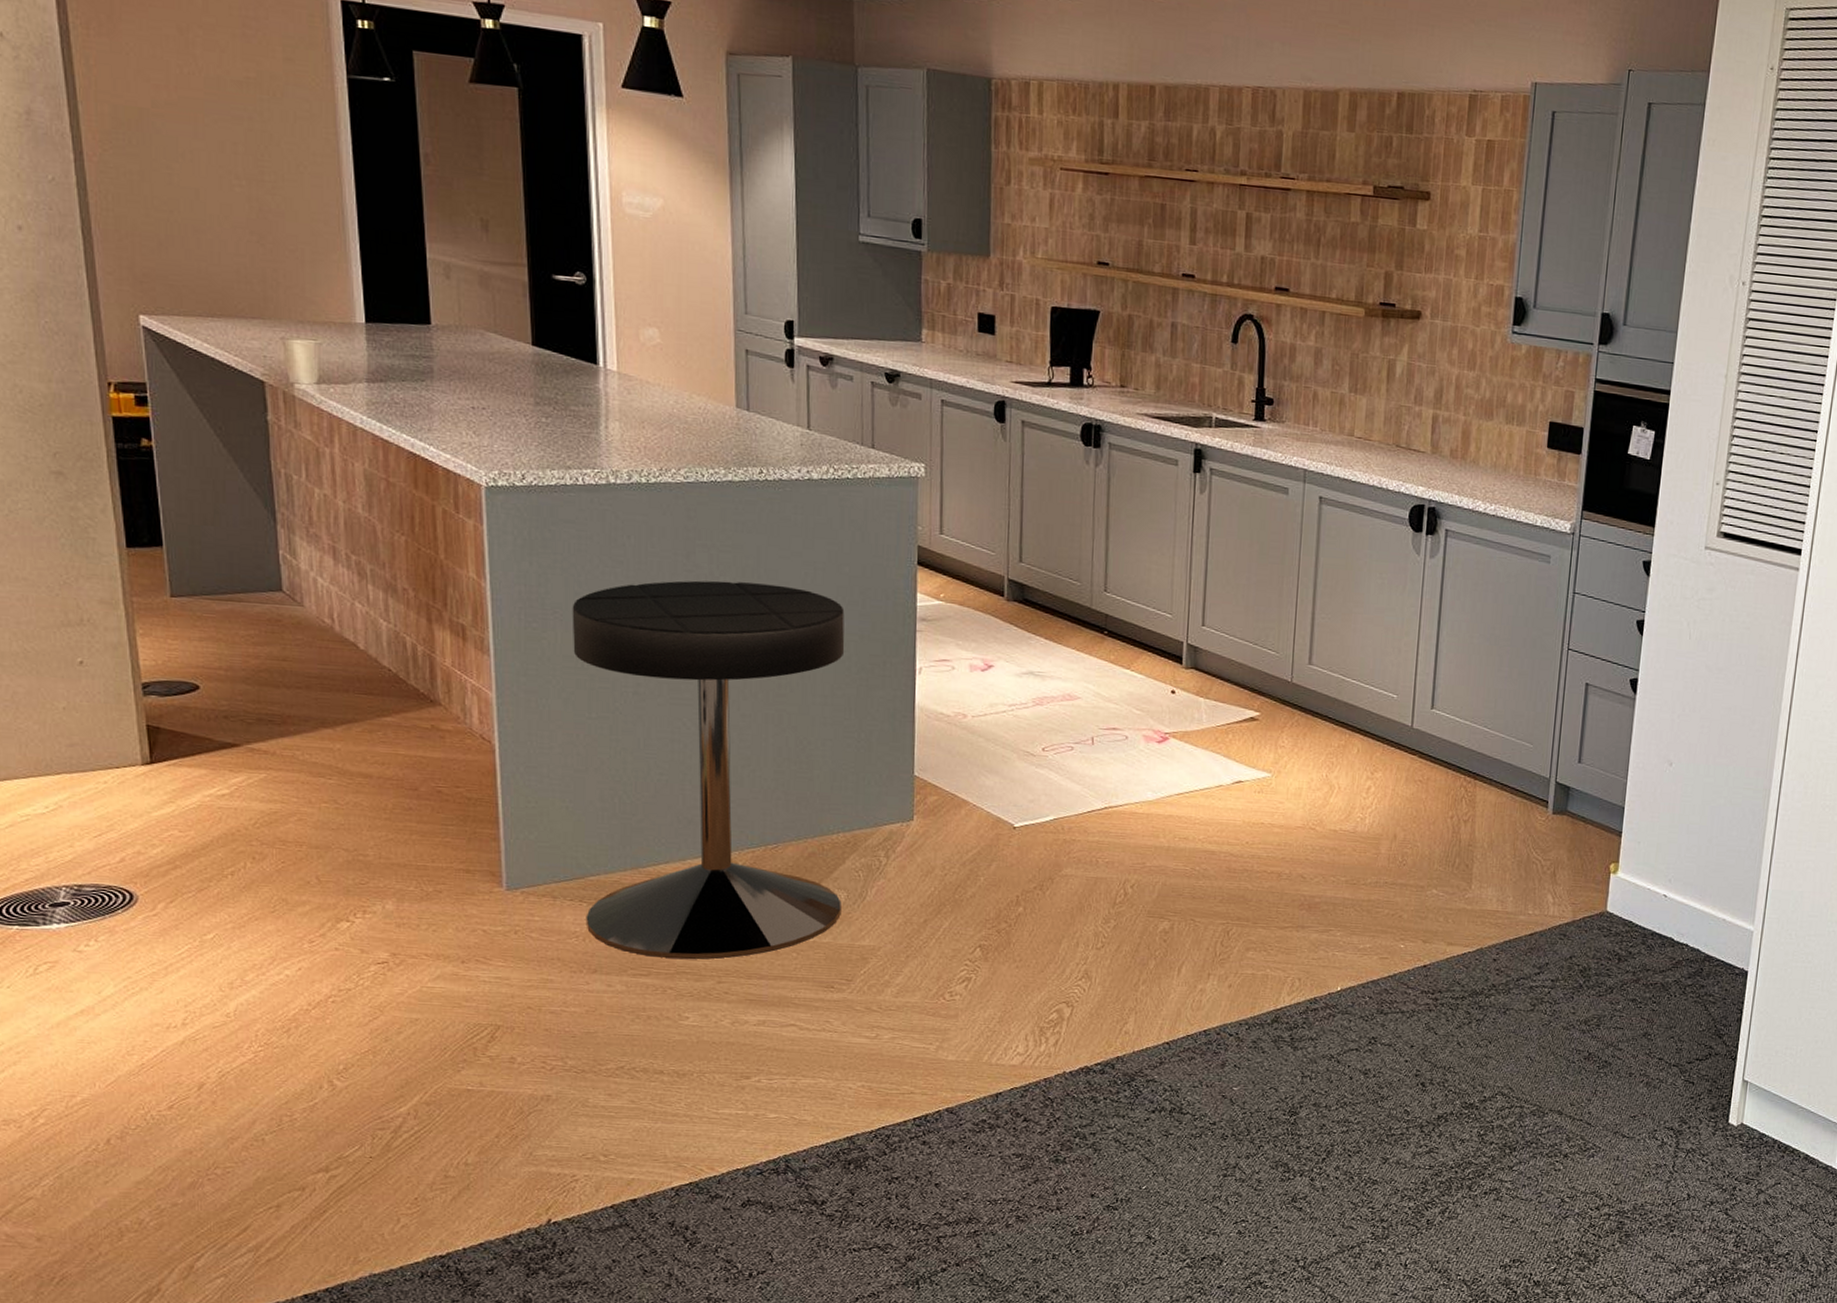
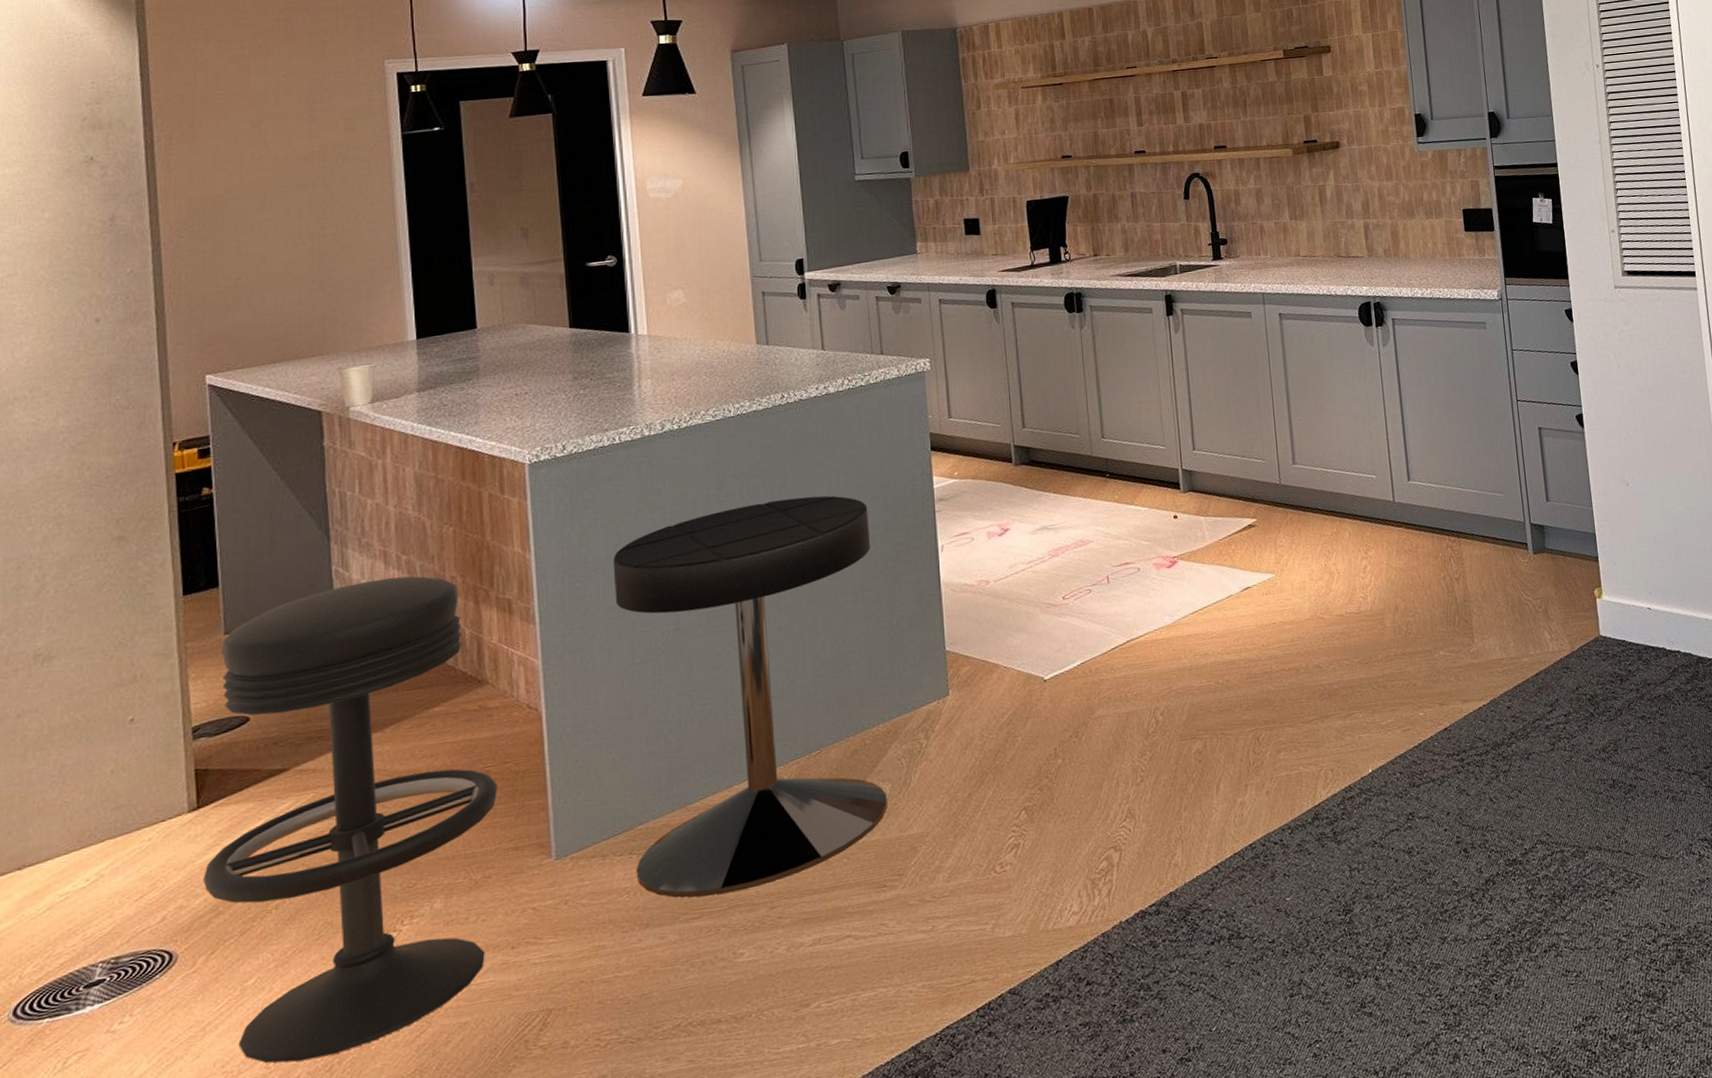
bar stool: none [159,573,450,1019] -> present [203,576,499,1064]

